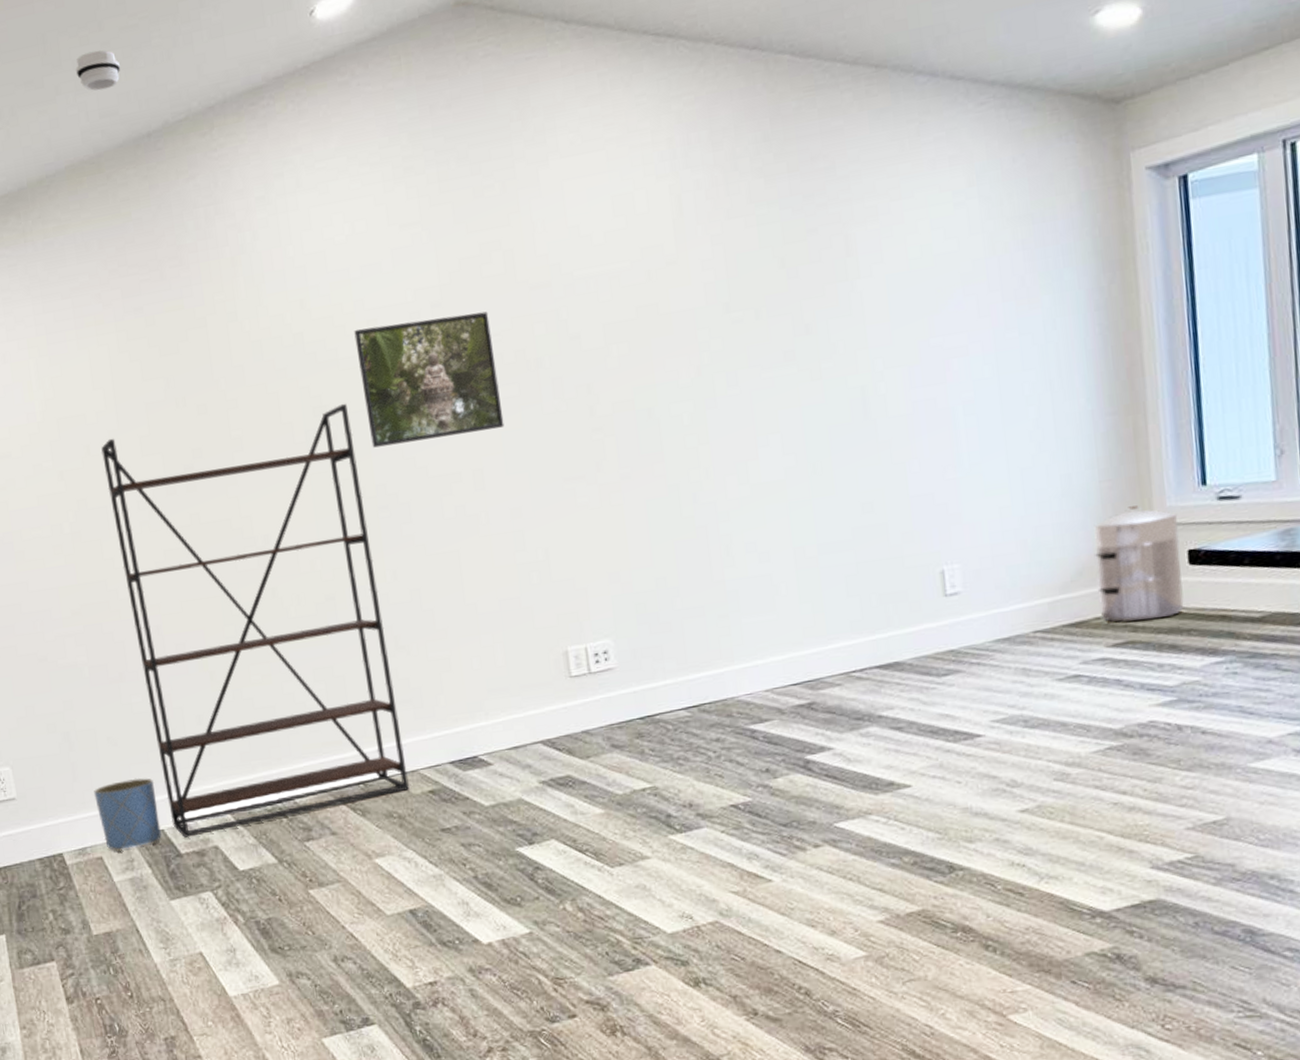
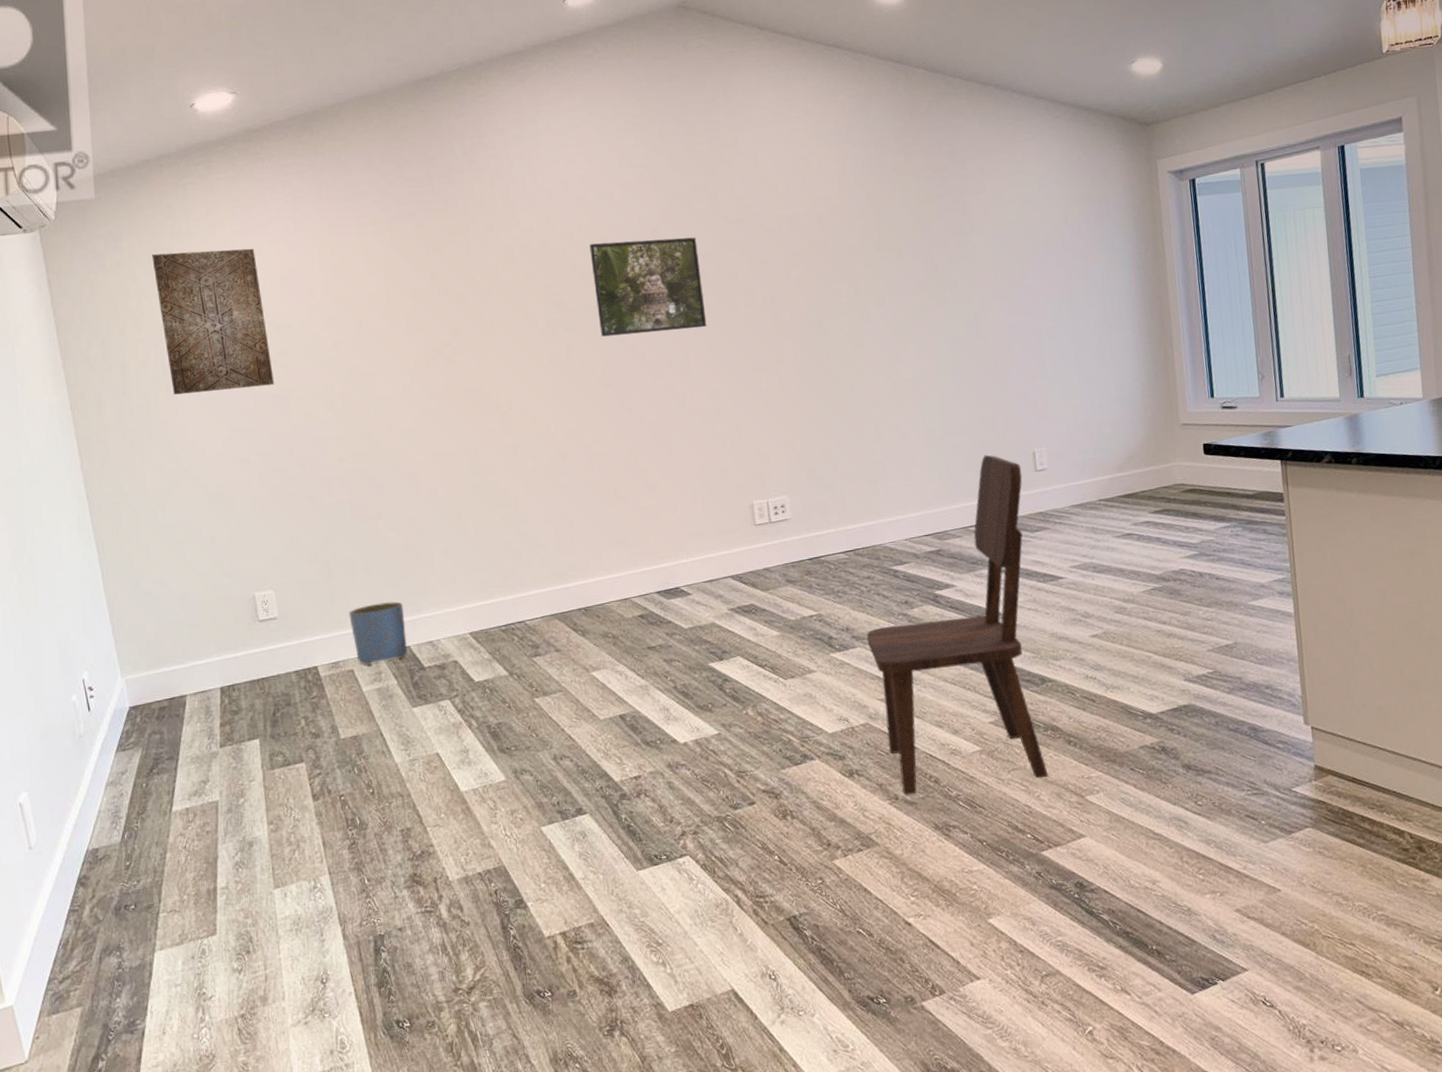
smoke detector: present [75,50,121,91] -> none [368,10,406,41]
bookshelf: present [101,403,410,838] -> none [372,300,623,653]
dining chair: none [715,576,958,1010] -> present [866,455,1049,796]
waste bin: present [1094,505,1184,622] -> none [1139,410,1202,495]

